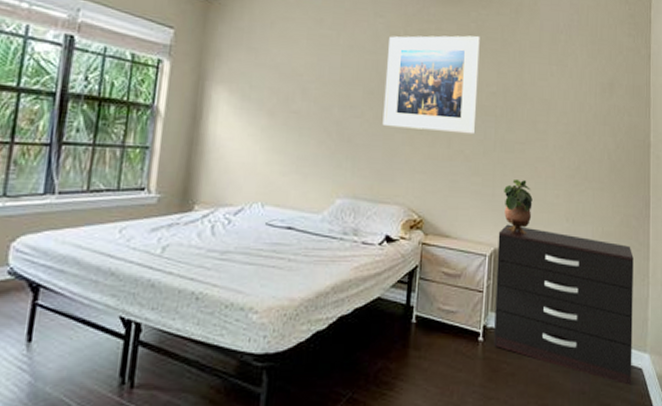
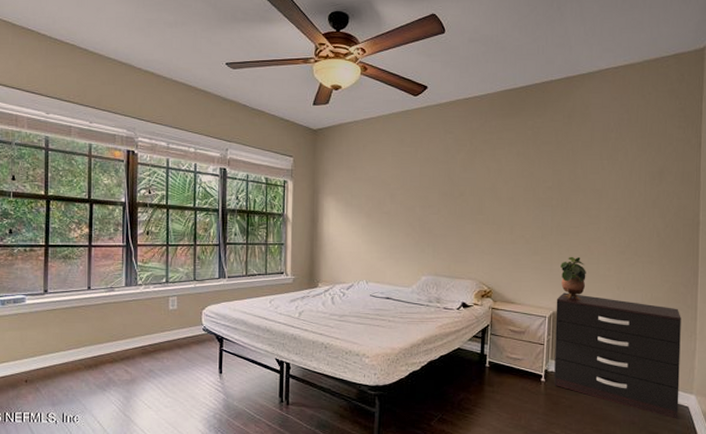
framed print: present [382,35,480,135] -> none [455,140,536,222]

